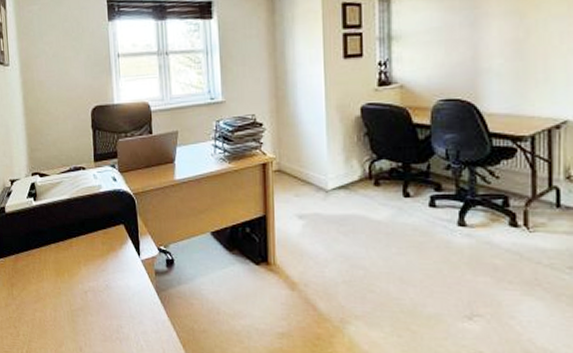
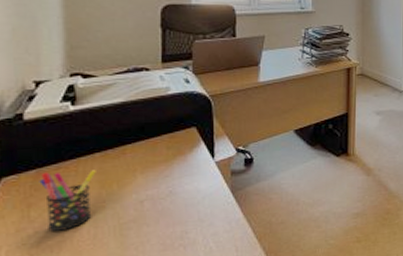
pen holder: none [17,258,53,311] -> present [39,170,96,232]

